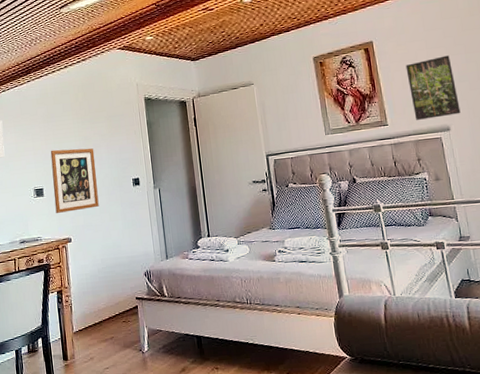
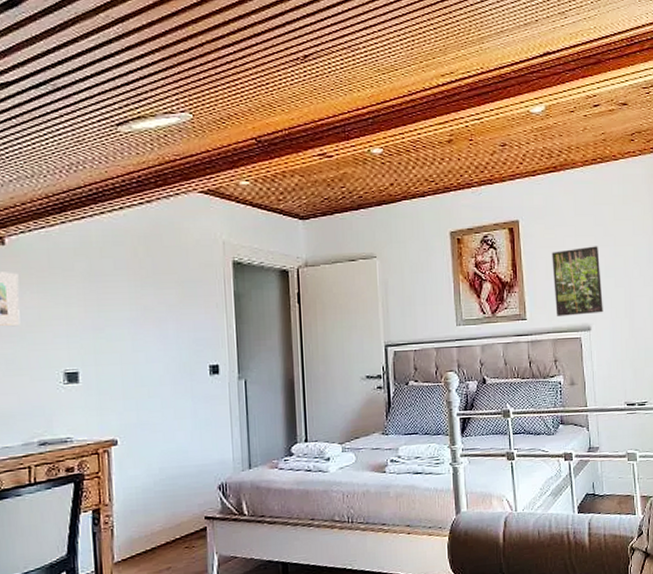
wall art: present [50,148,99,213] -> none [92,320,160,406]

